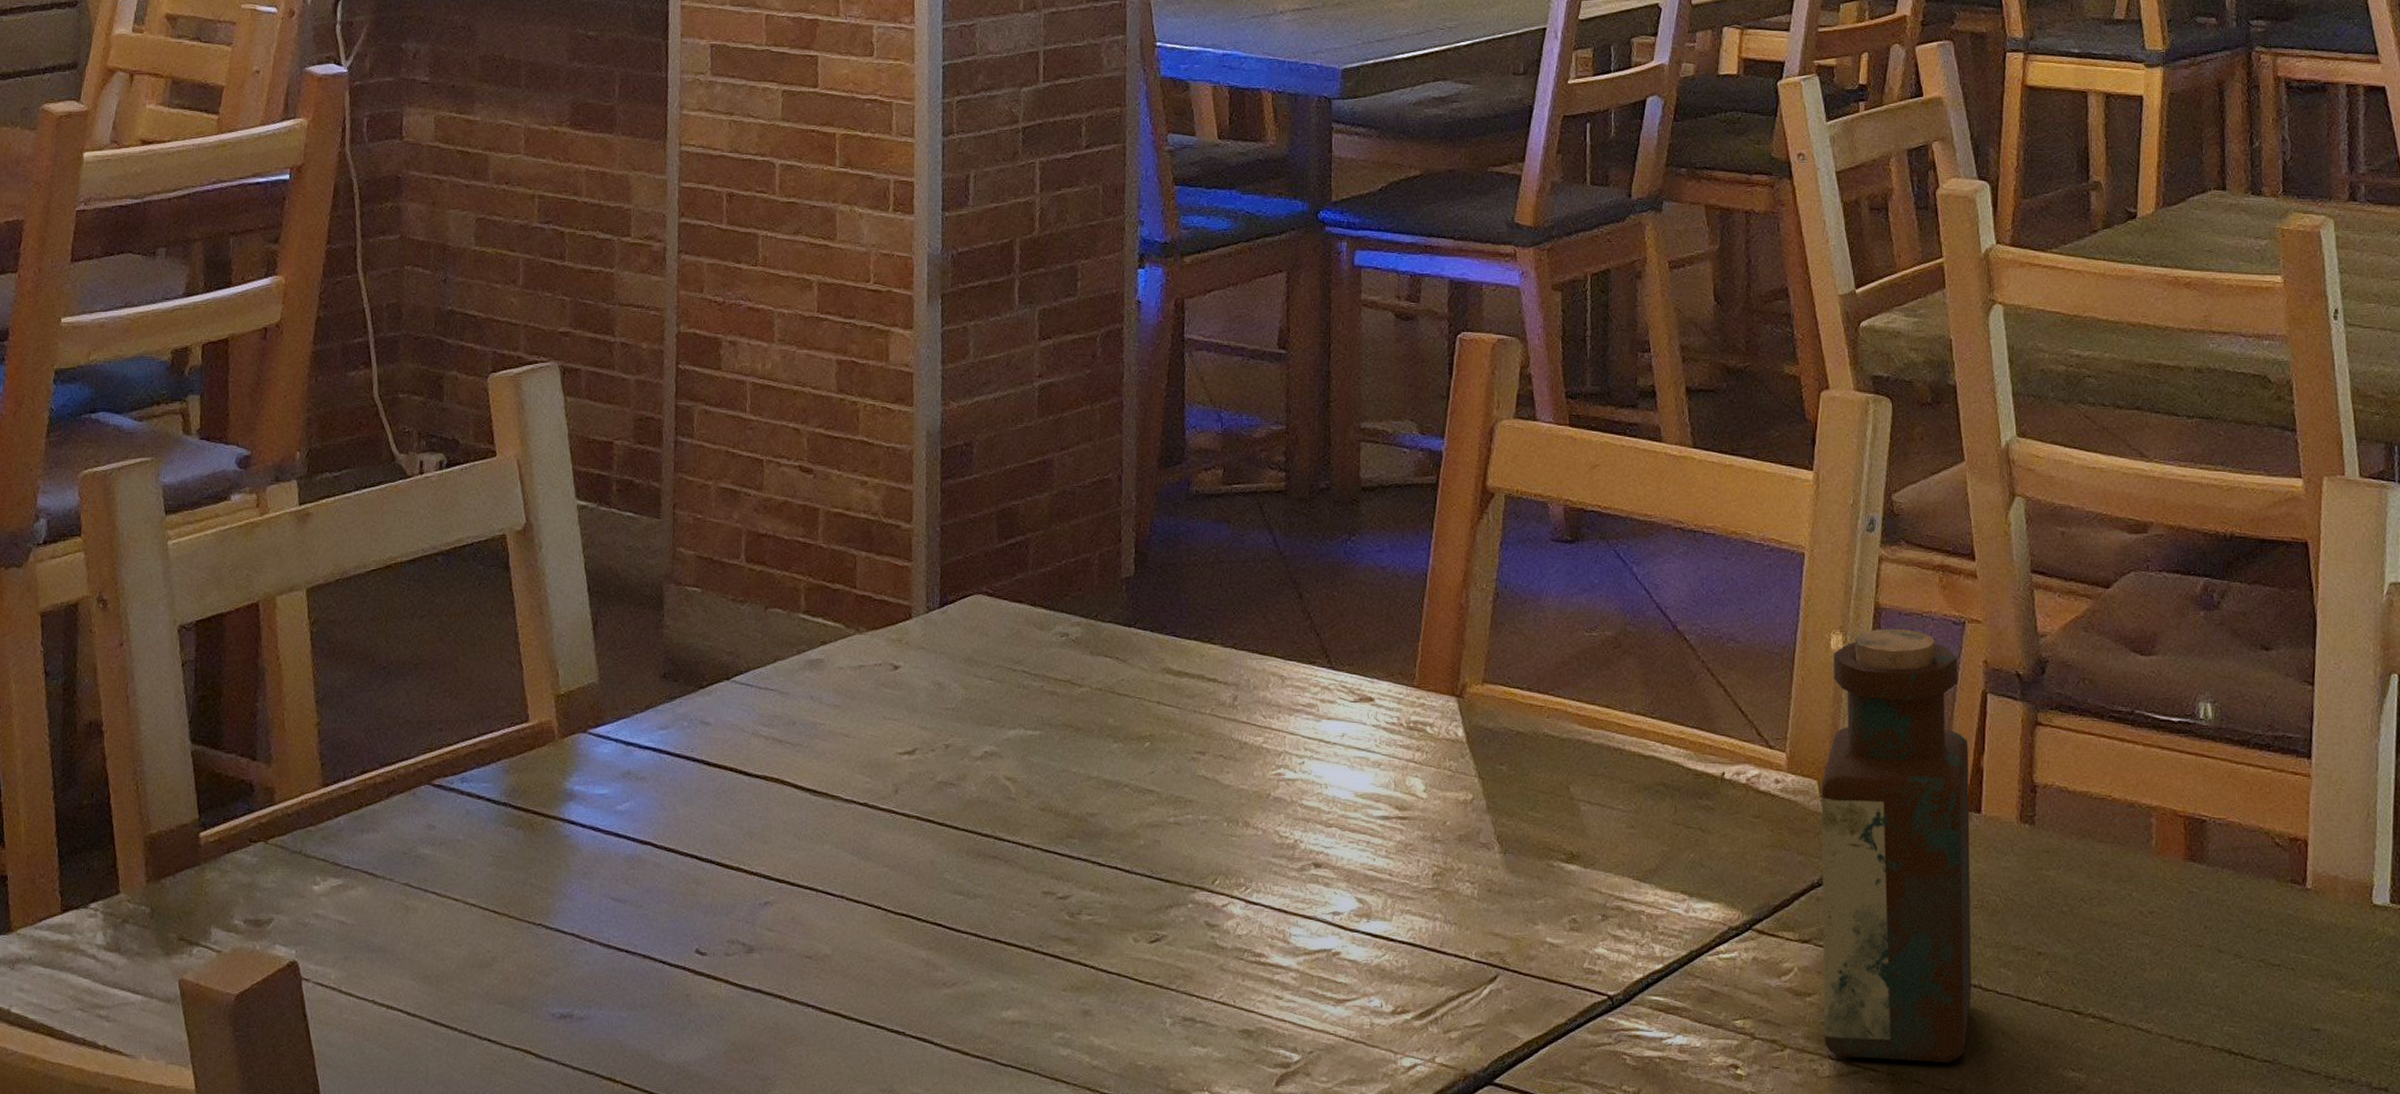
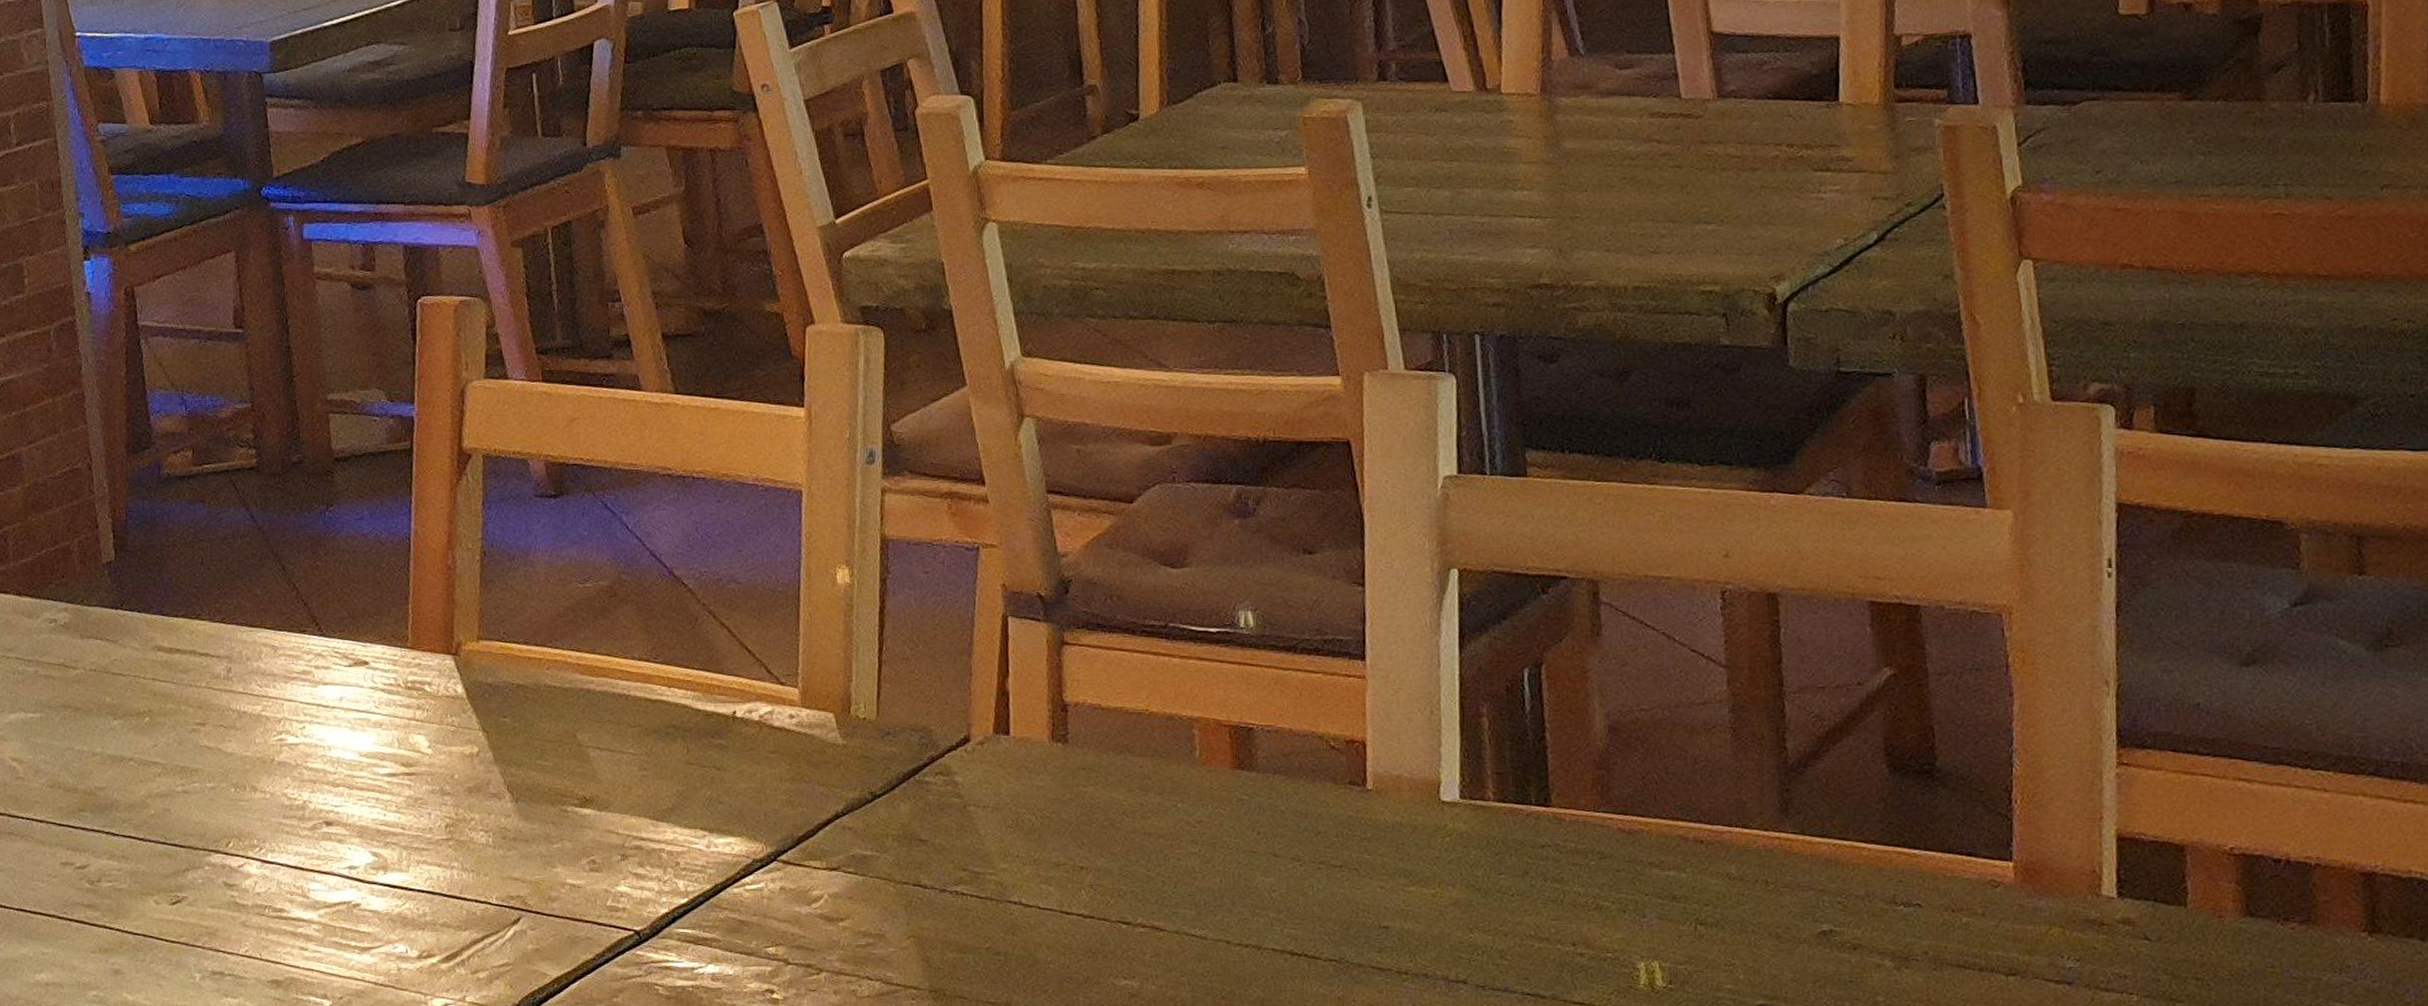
bottle: present [1821,628,1971,1063] -> none [838,558,1012,978]

